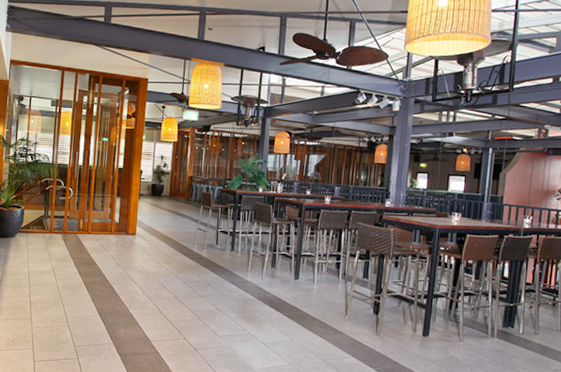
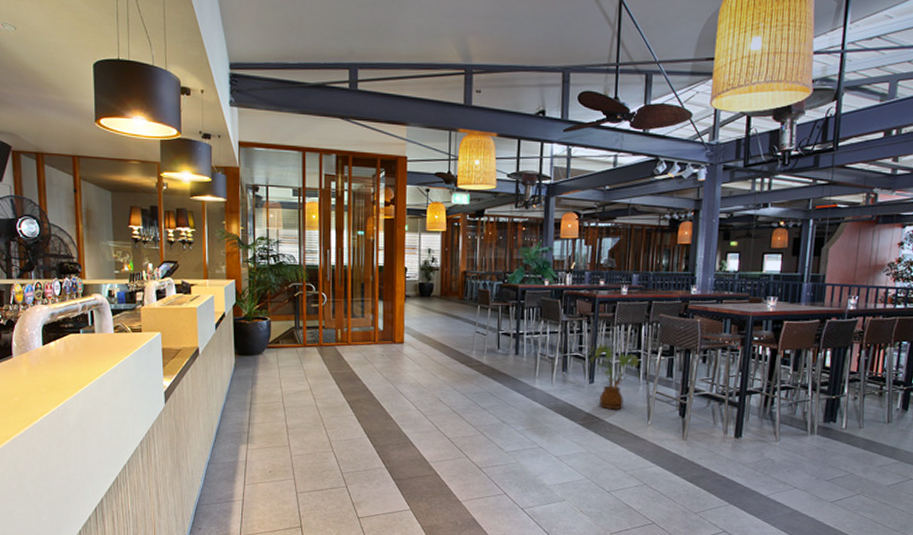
house plant: none [293,244,340,305] -> present [587,342,640,410]

